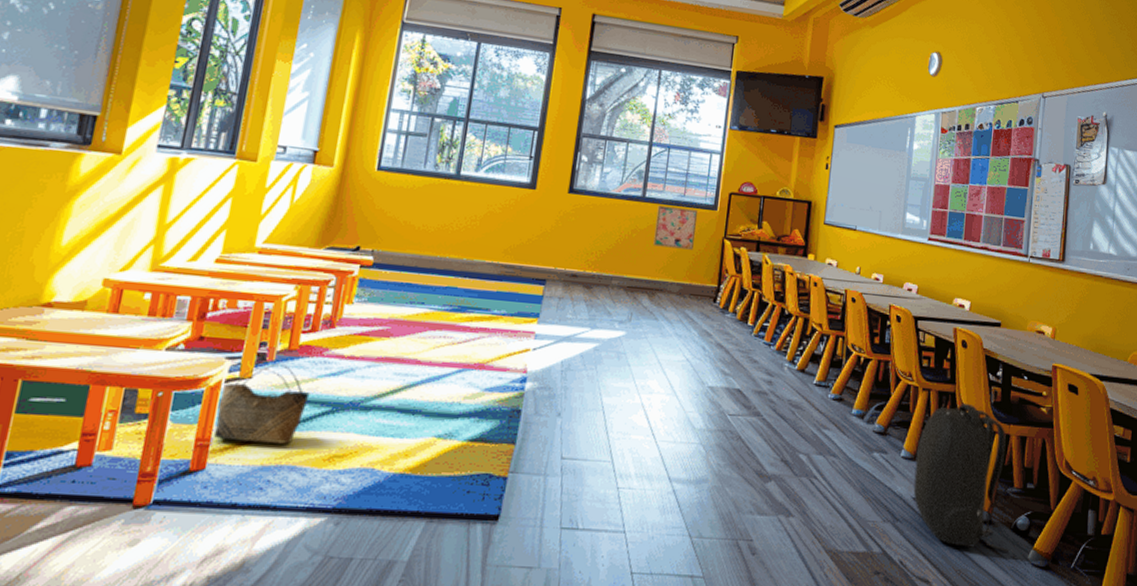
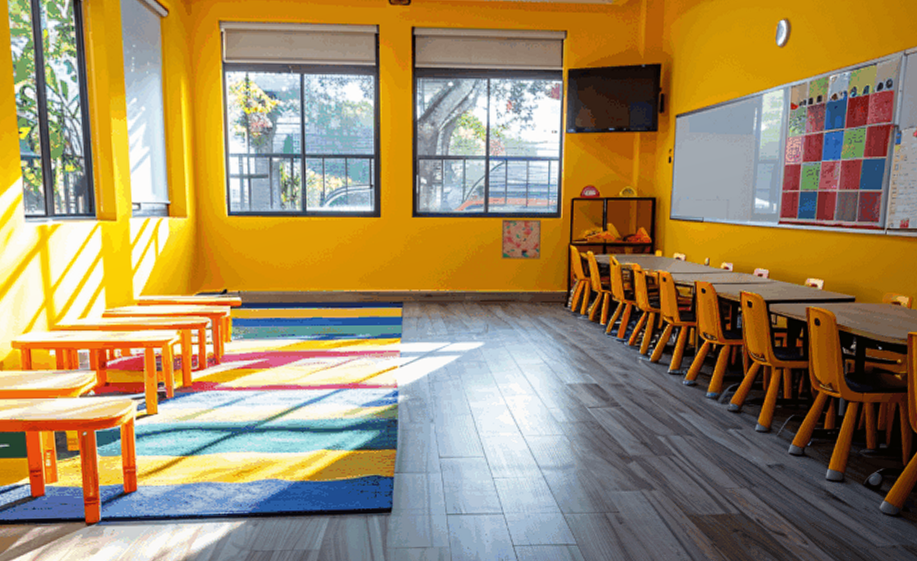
basket: present [213,363,310,444] -> none [135,399,210,466]
backpack: present [913,402,1009,552] -> none [768,377,861,505]

